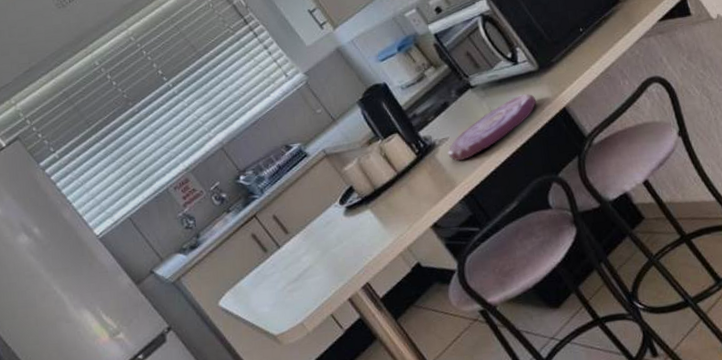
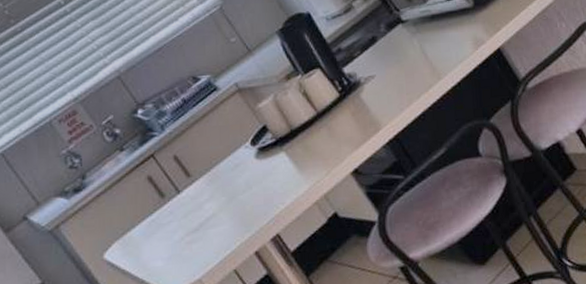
plate: present [448,94,537,162] -> none [373,32,470,102]

